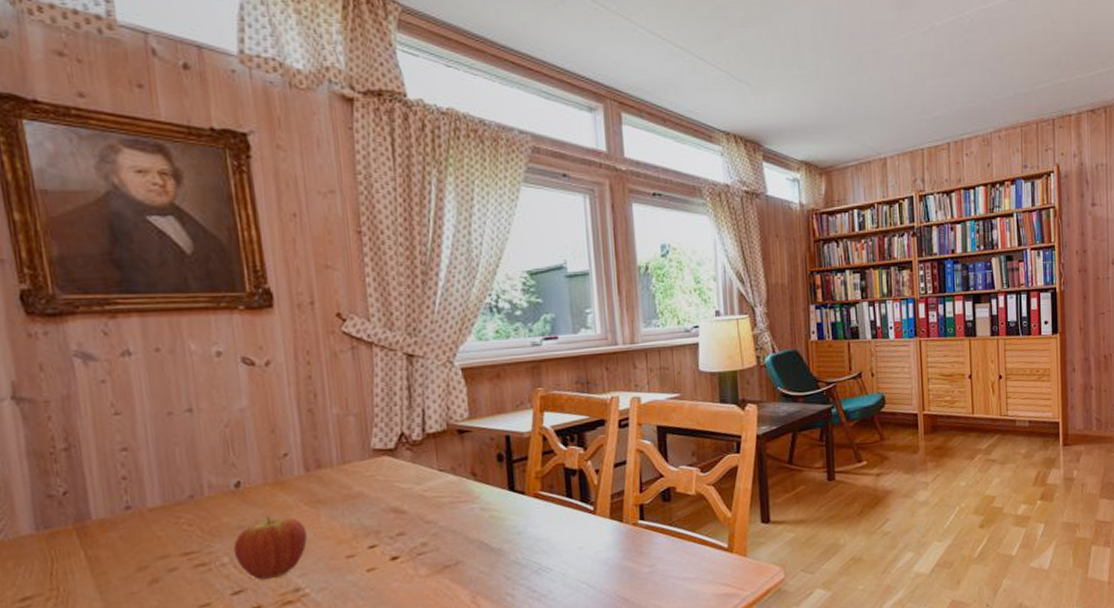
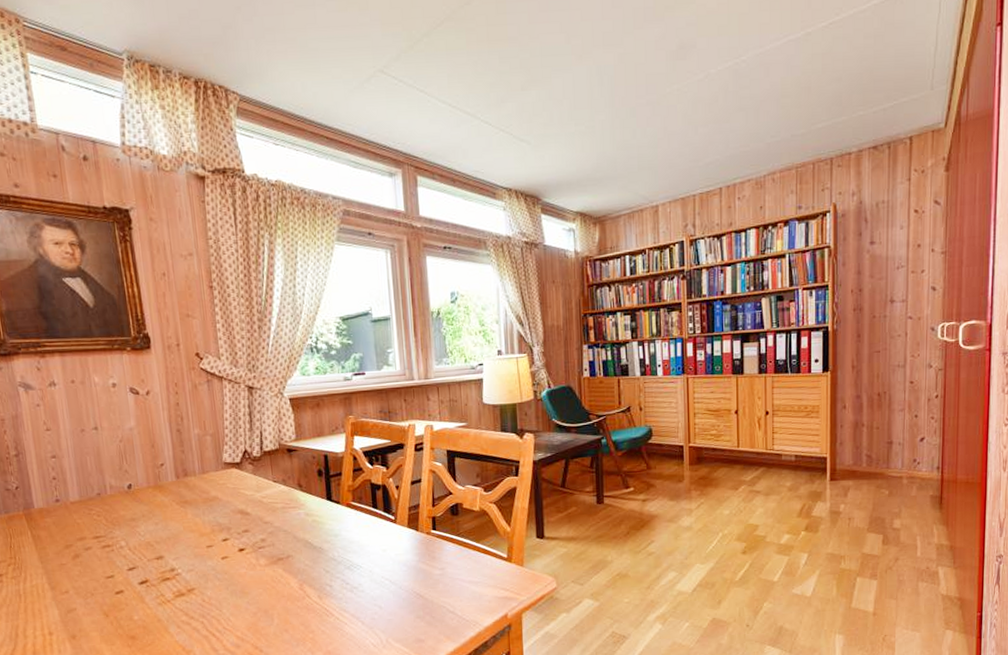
fruit: present [233,516,307,580] -> none [128,512,179,560]

